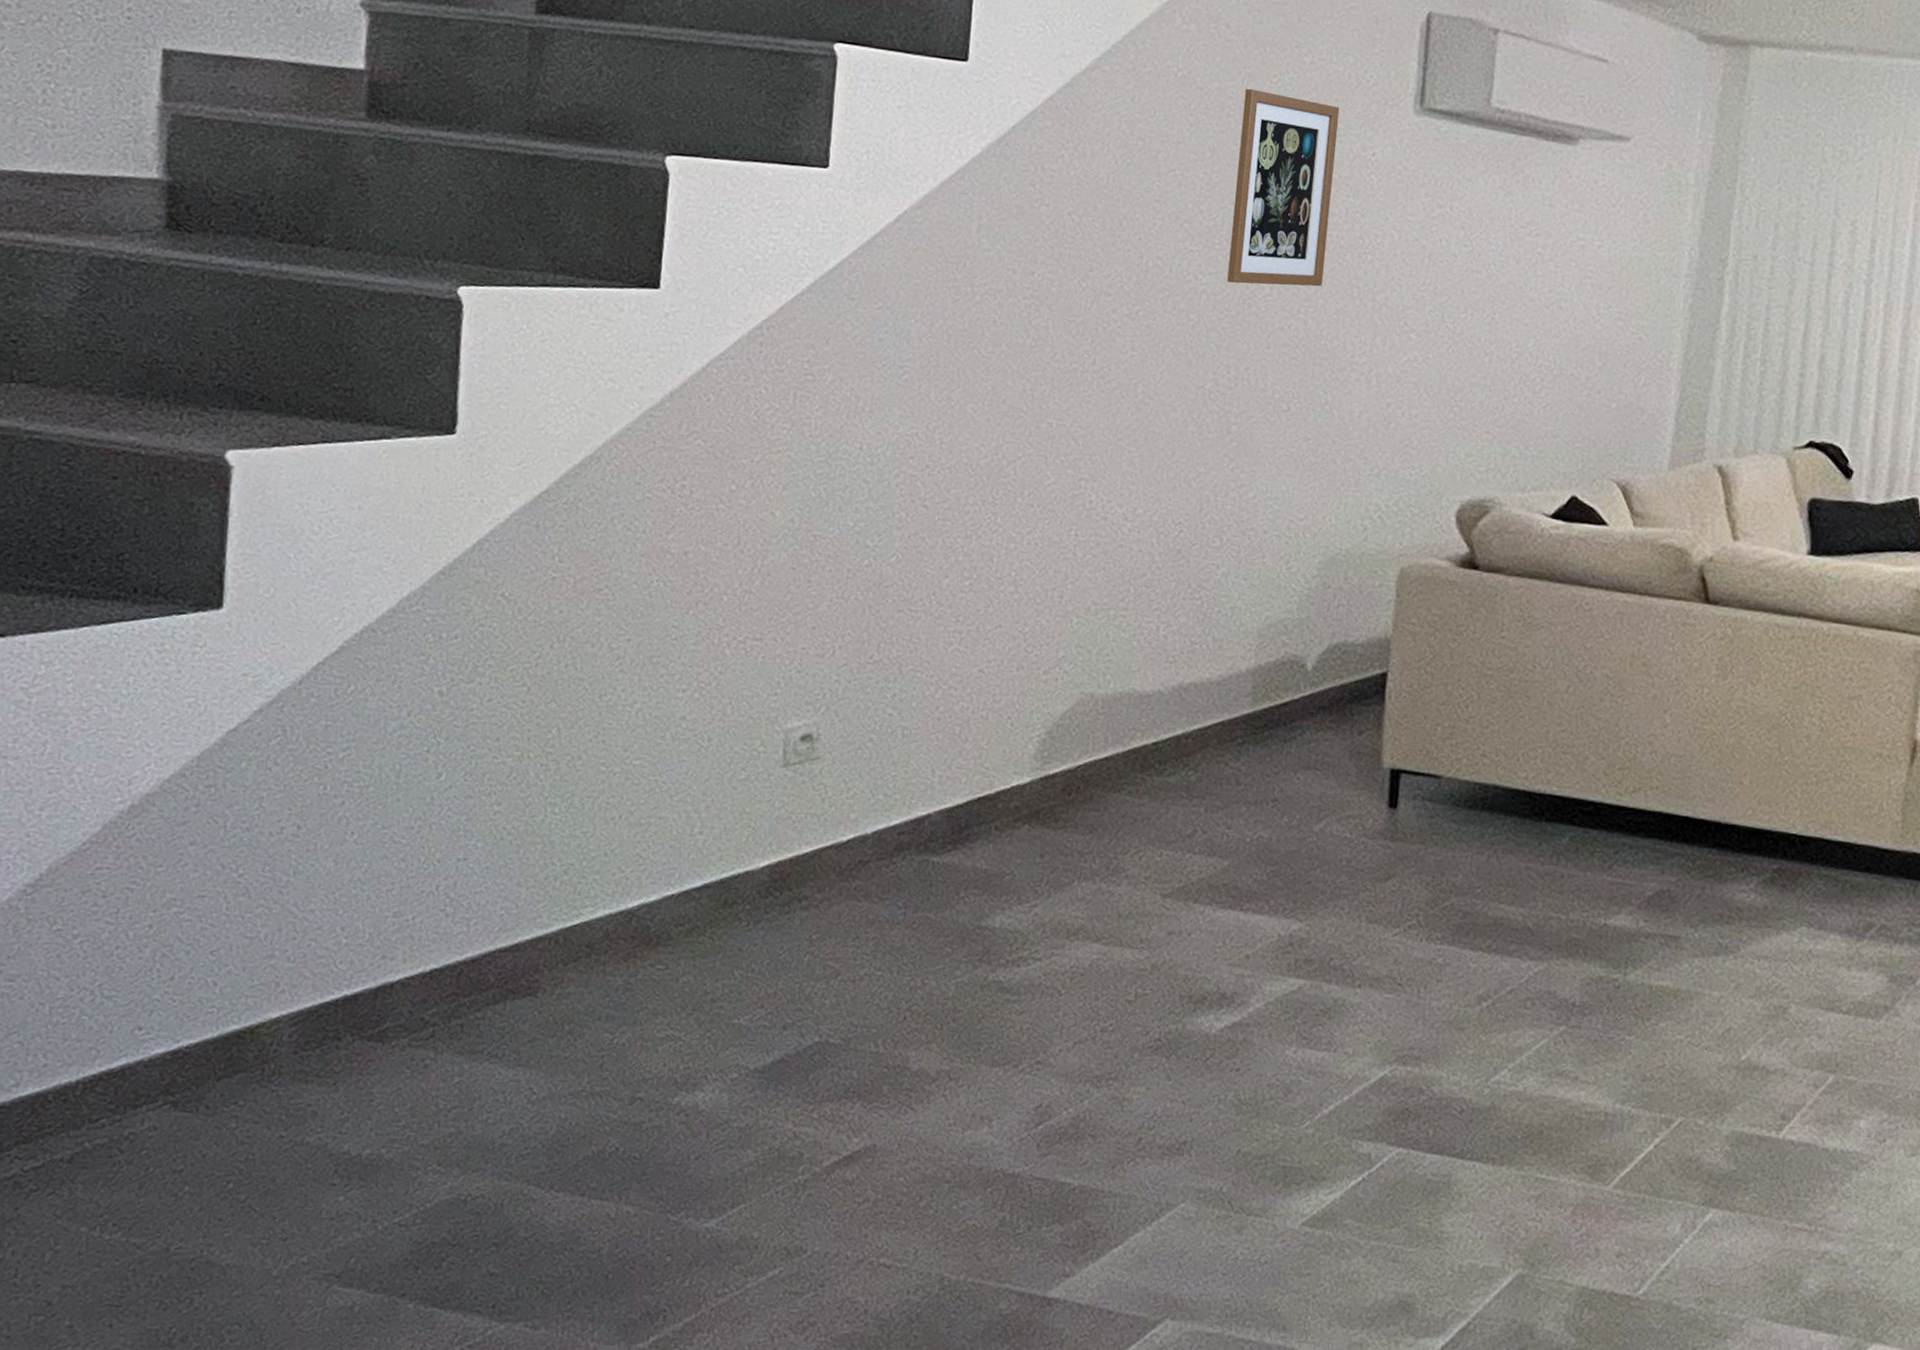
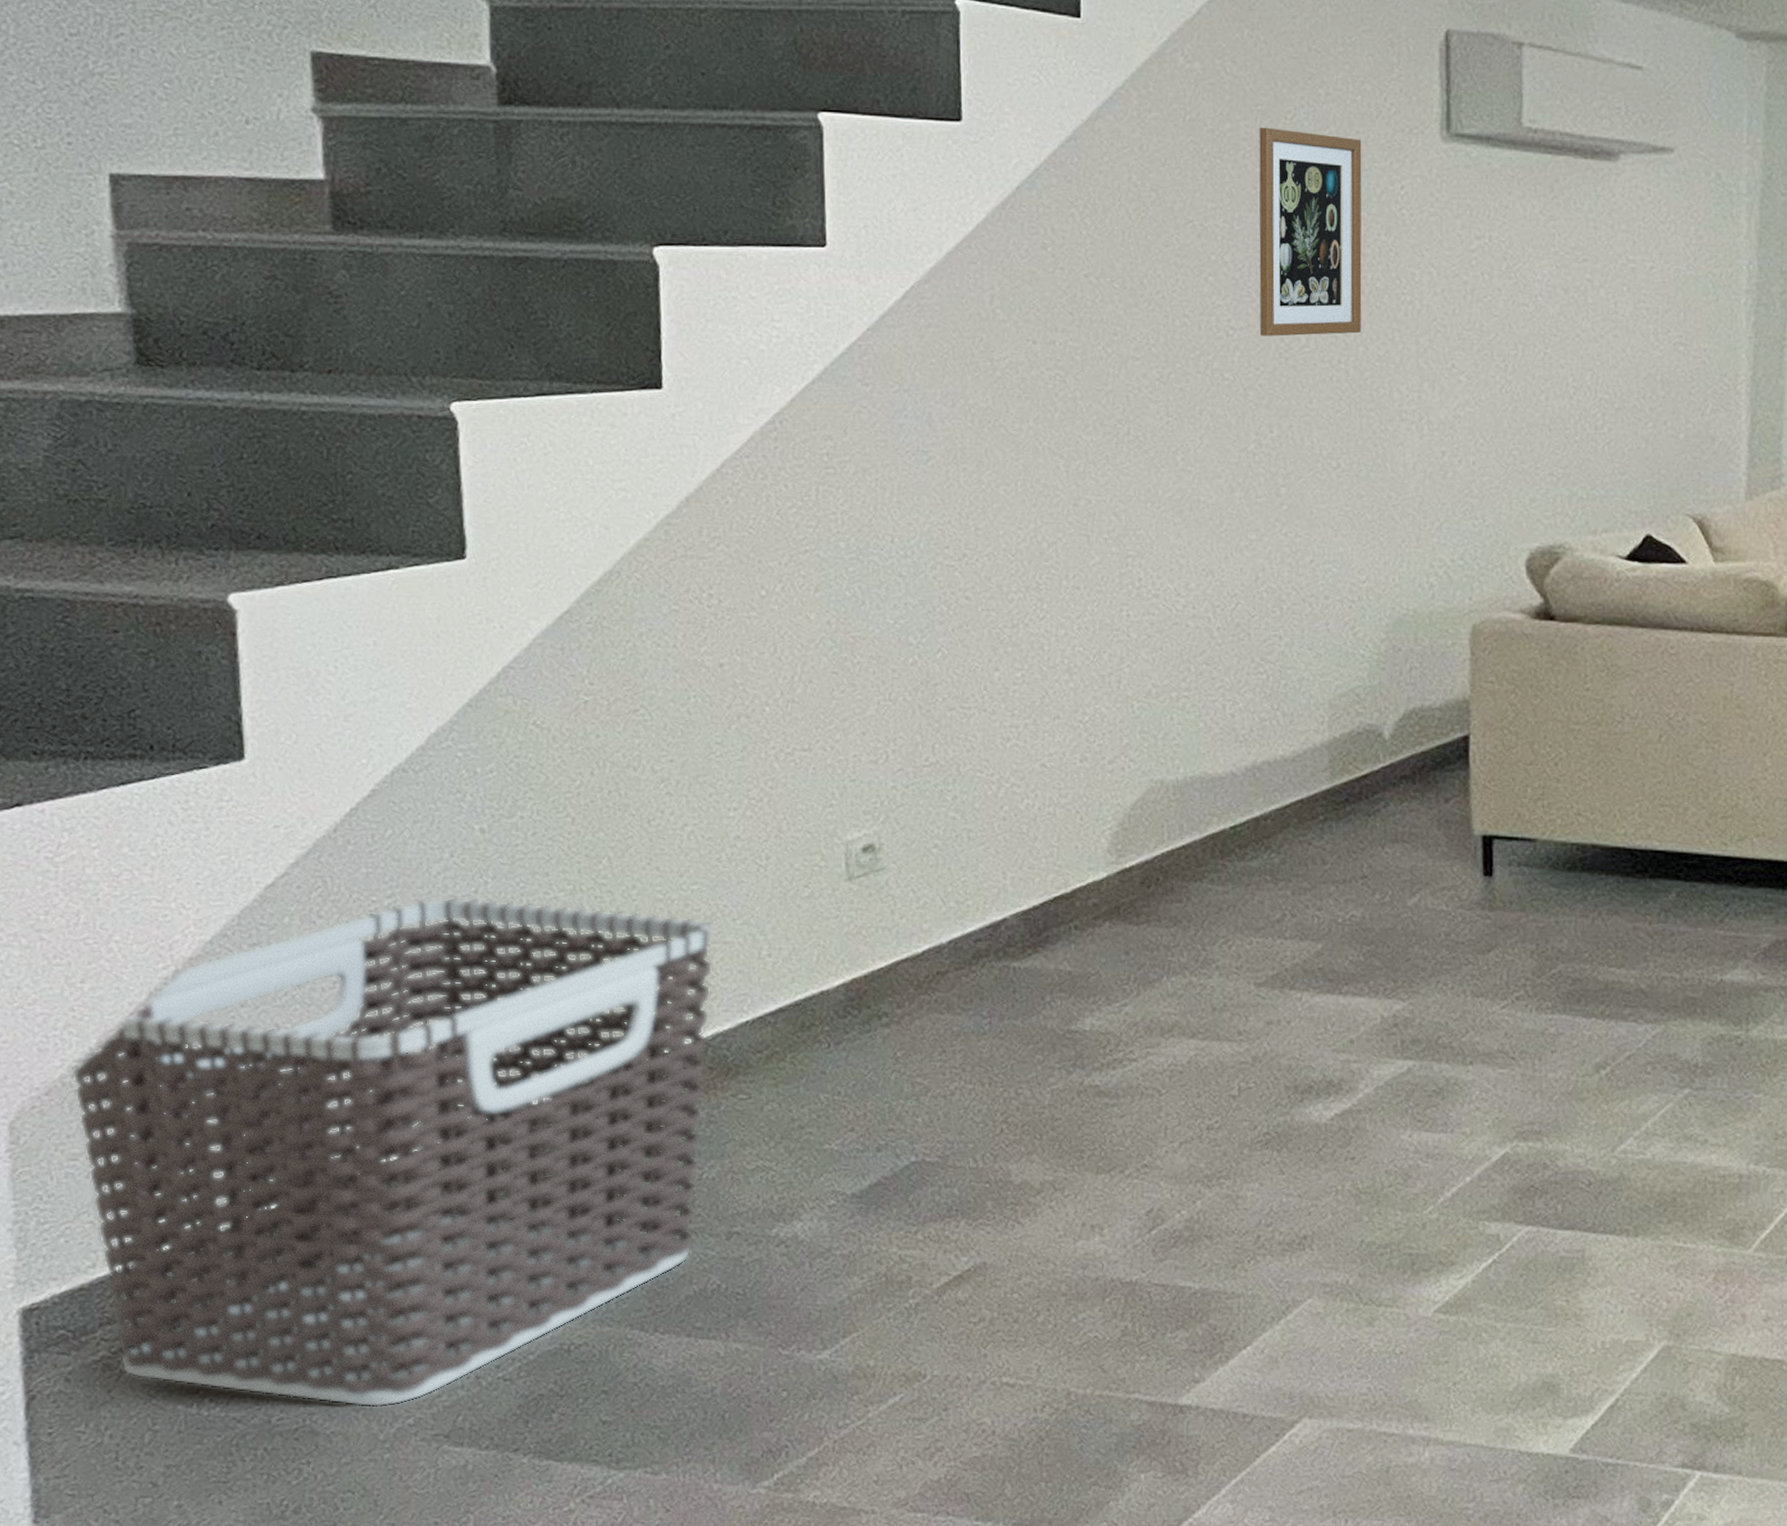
clothes hamper: none [20,753,651,1244] -> present [72,896,714,1408]

